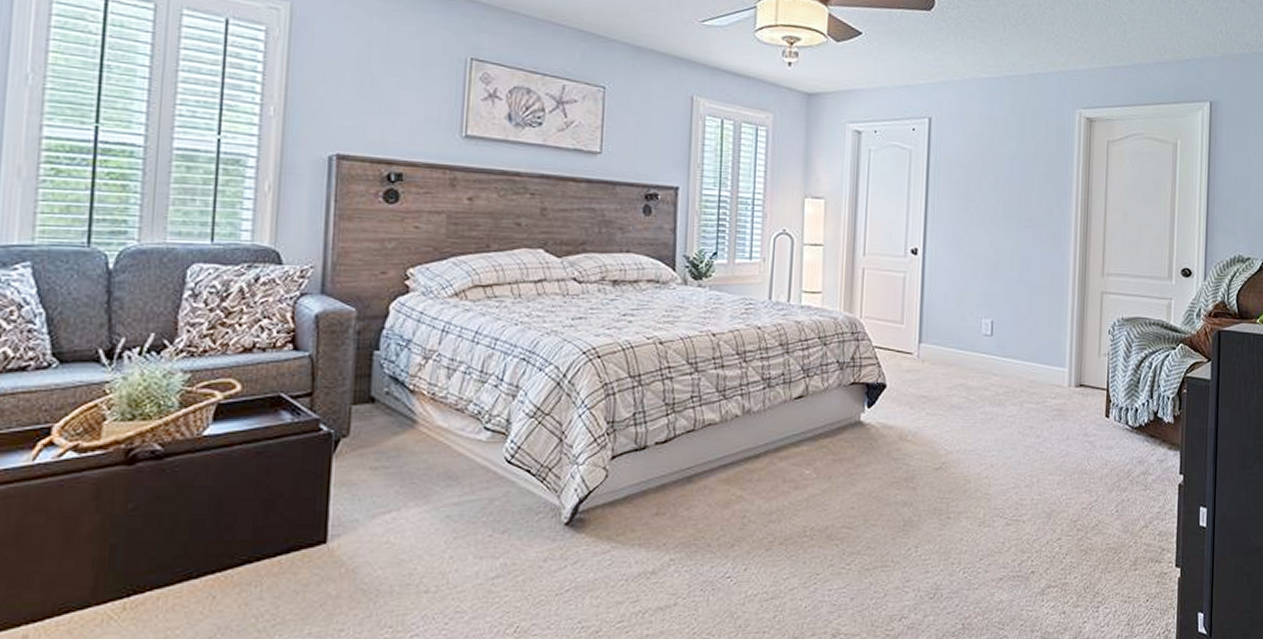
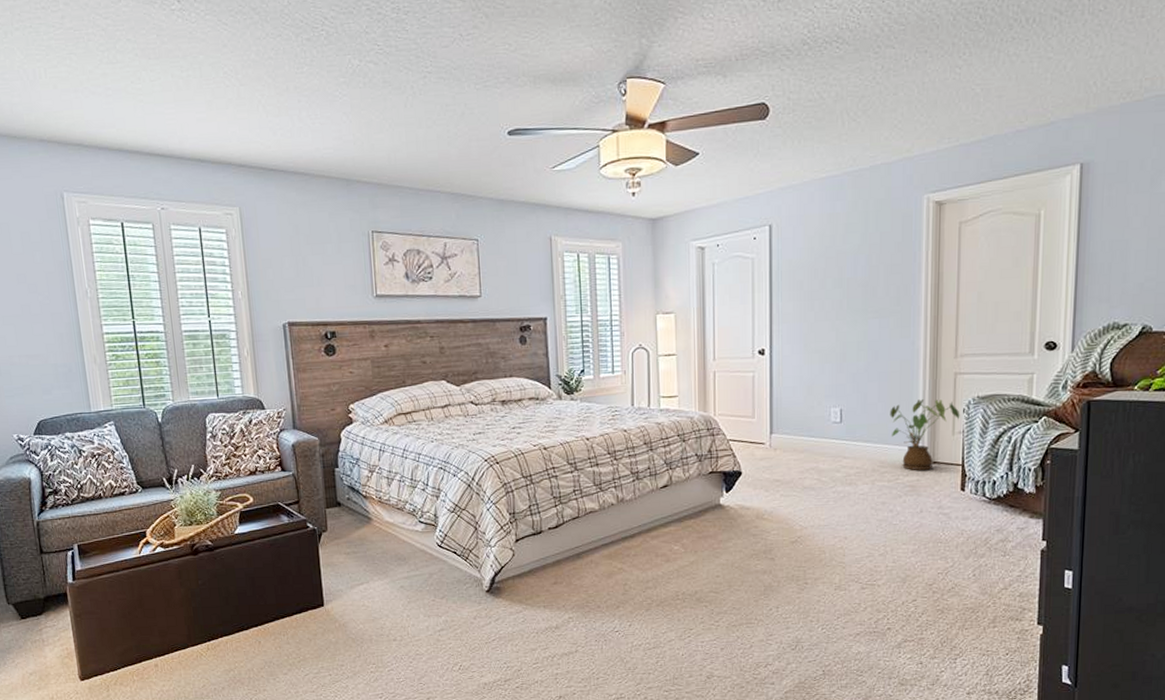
house plant: none [1039,317,1106,394] -> present [890,399,960,471]

